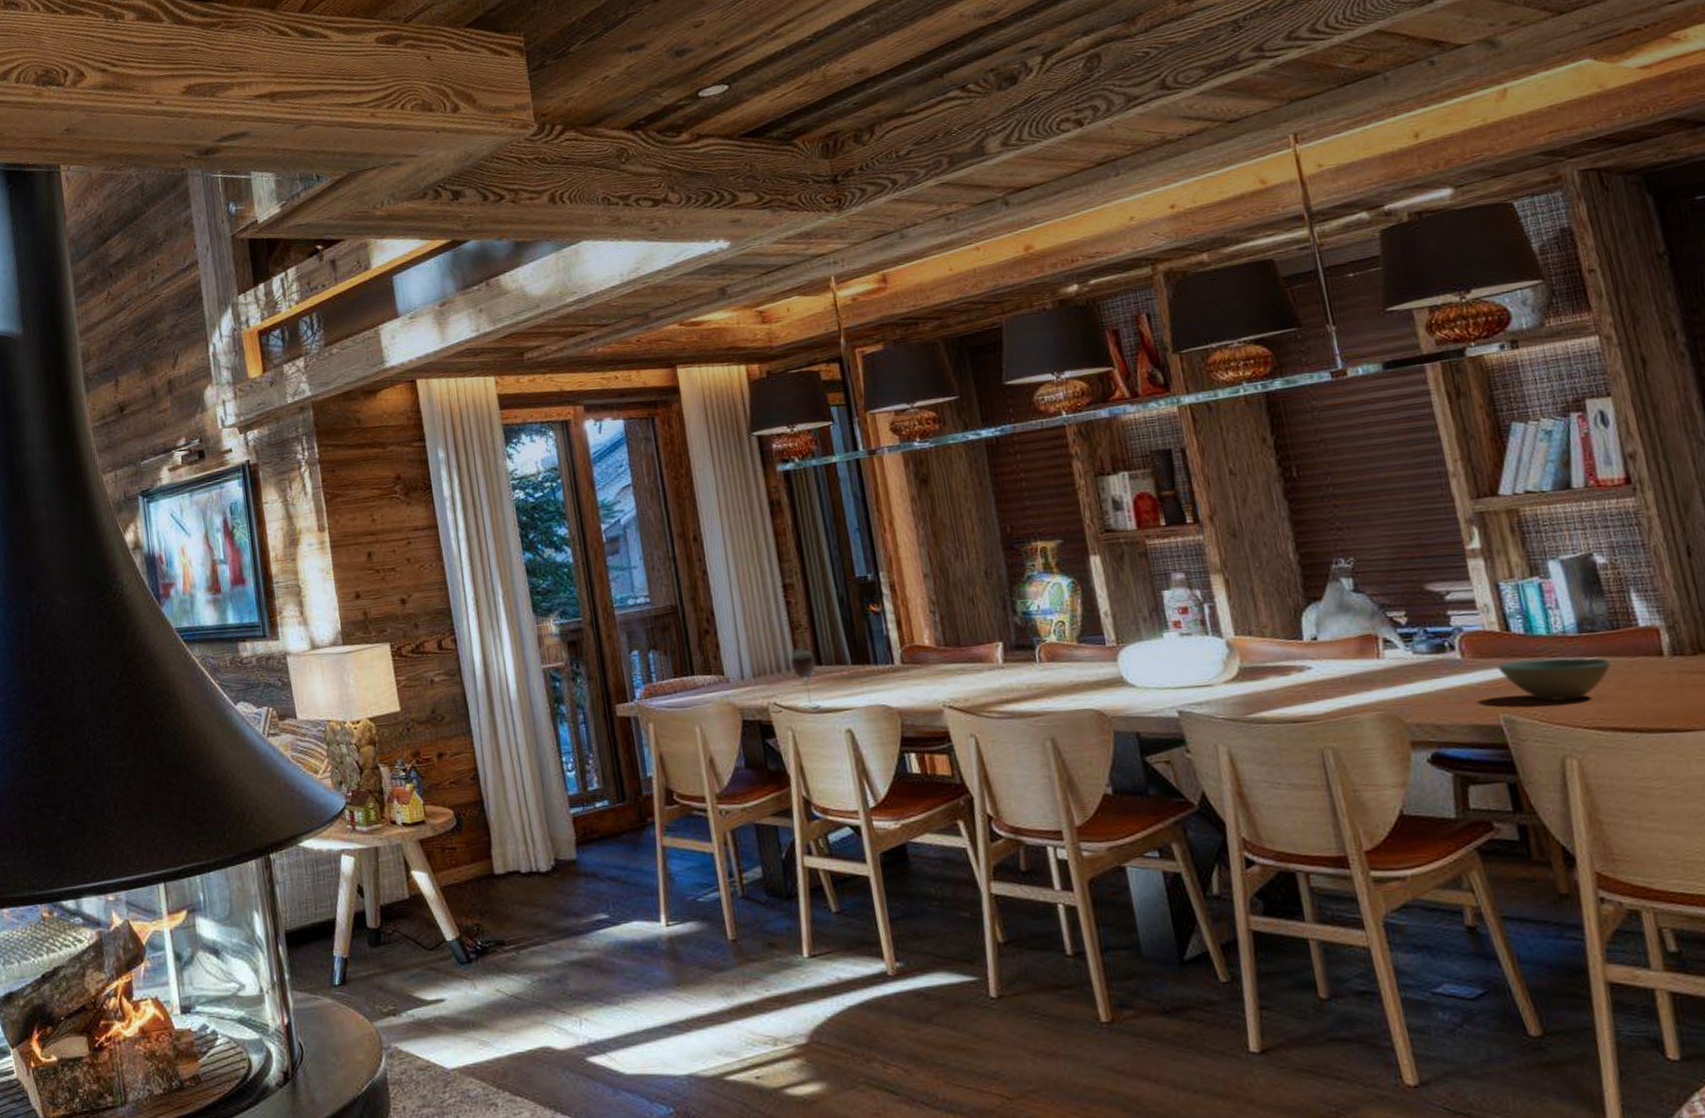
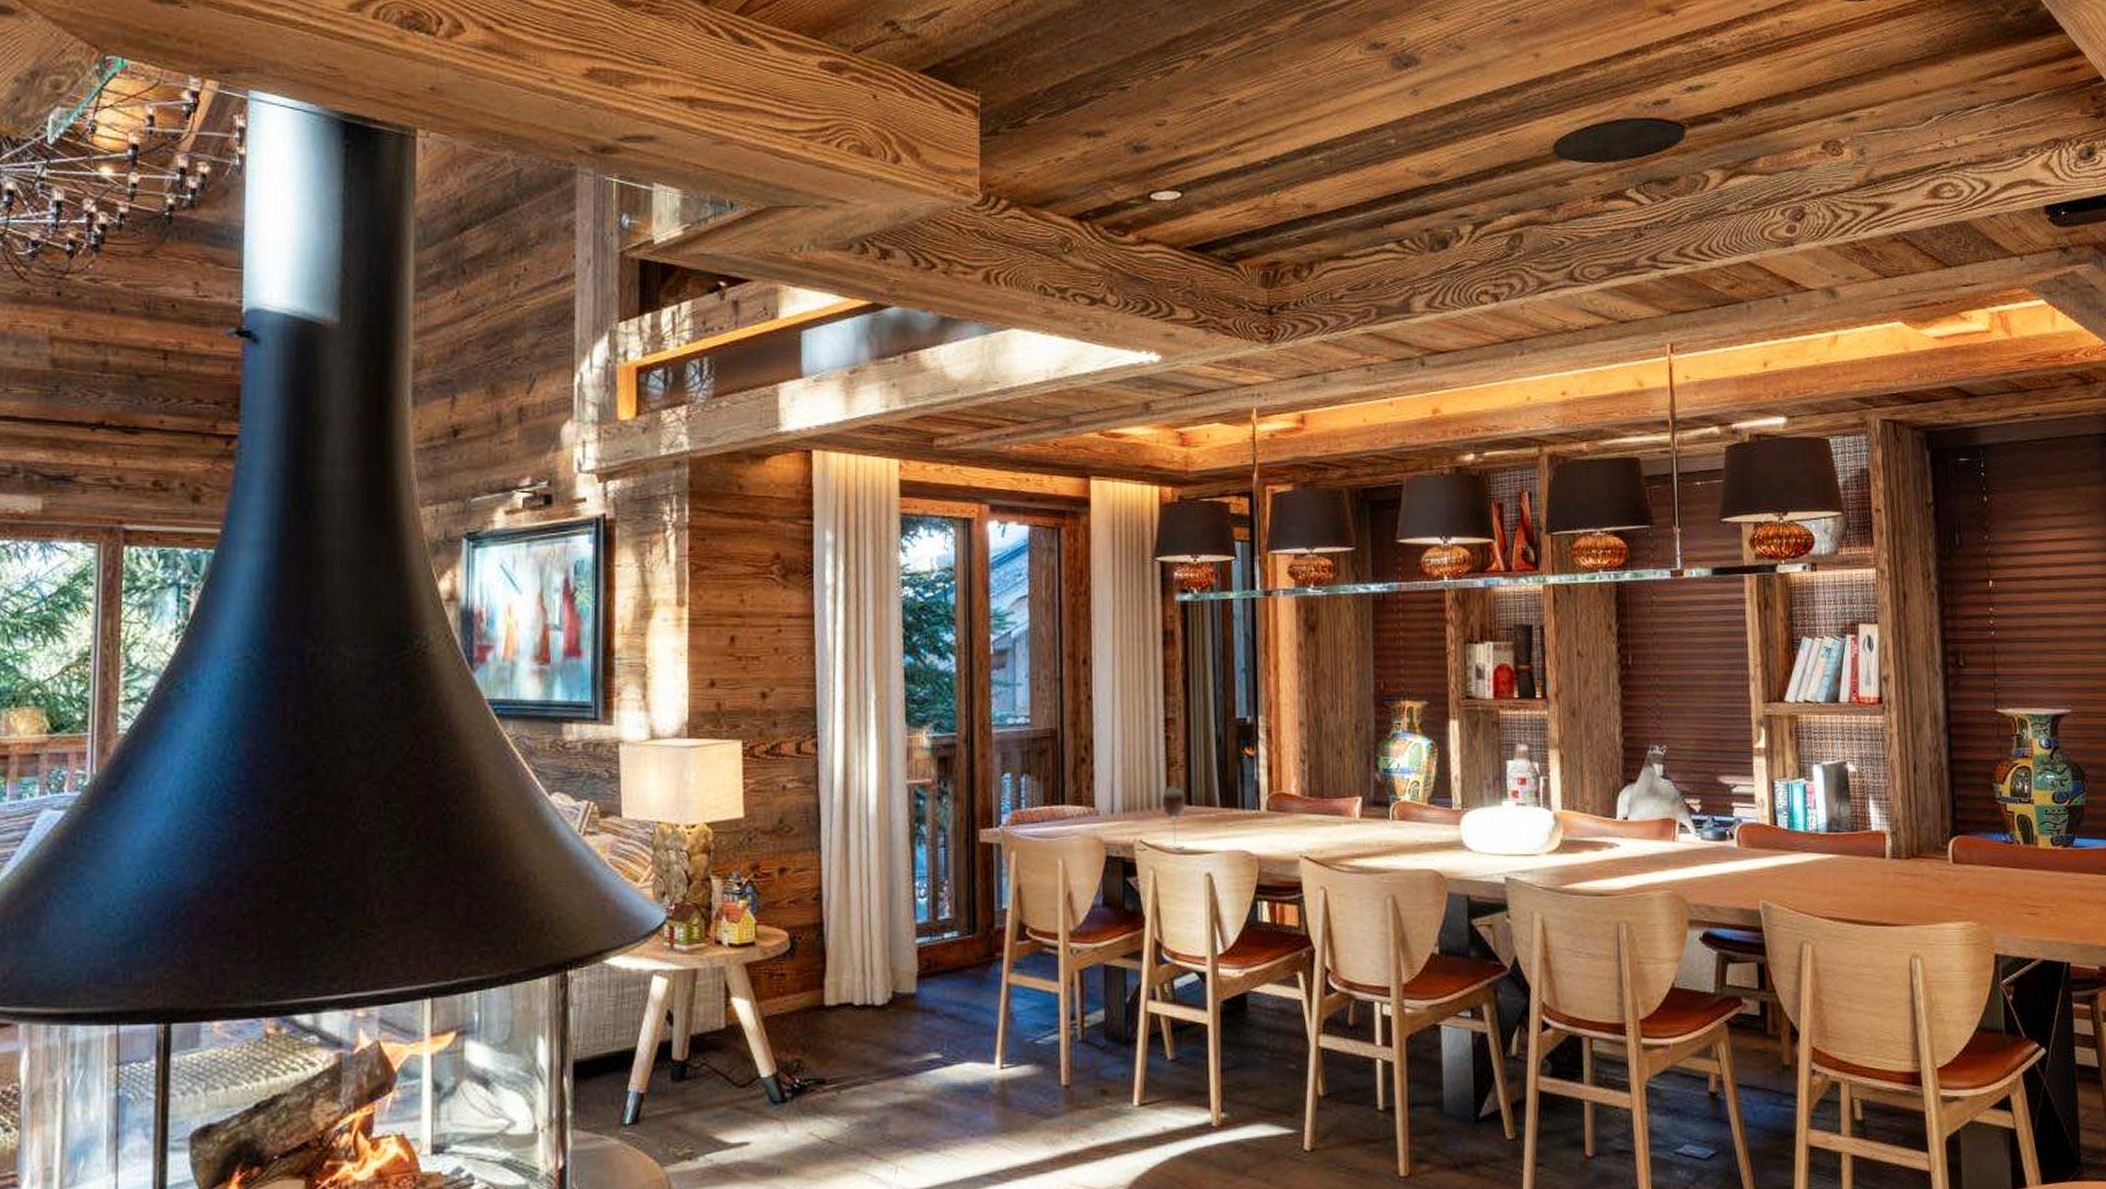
bowl: present [1498,657,1611,701] -> none [1764,852,1847,891]

